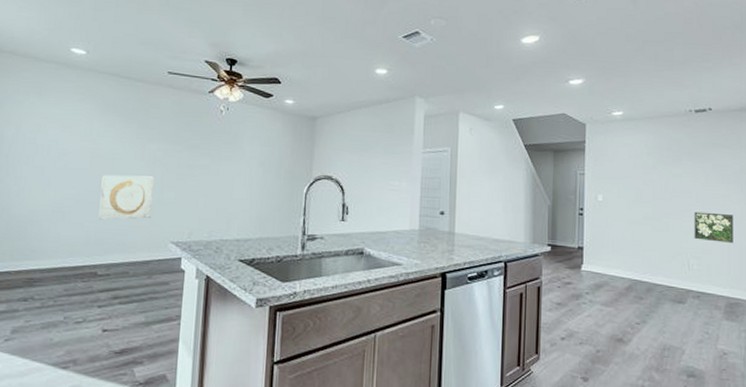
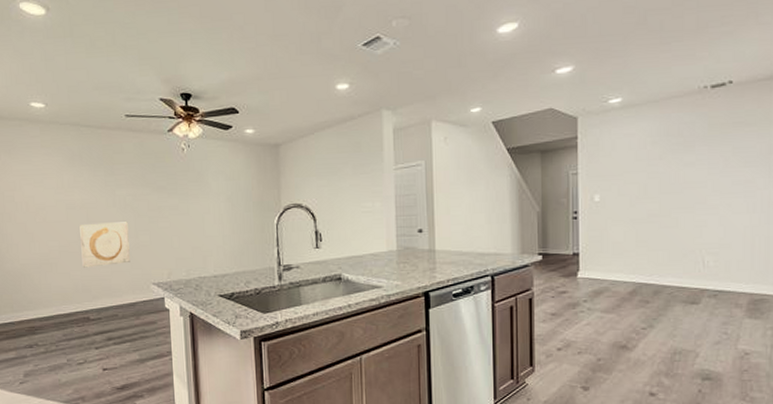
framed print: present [694,211,733,243] -> none [710,201,759,234]

